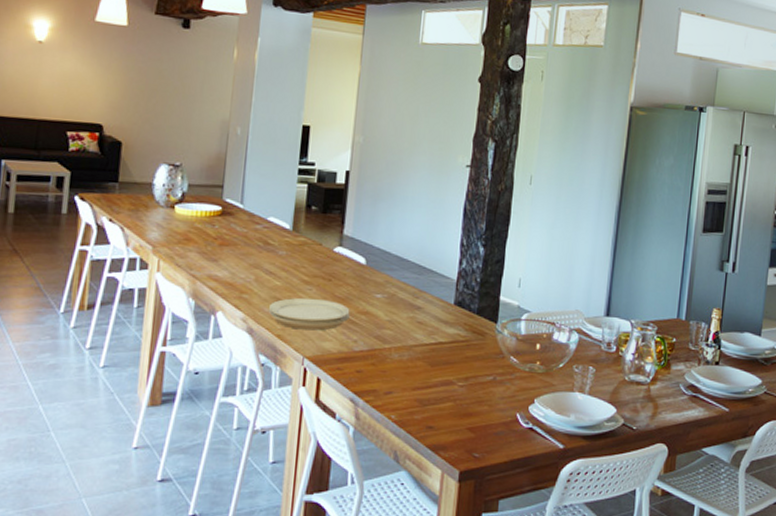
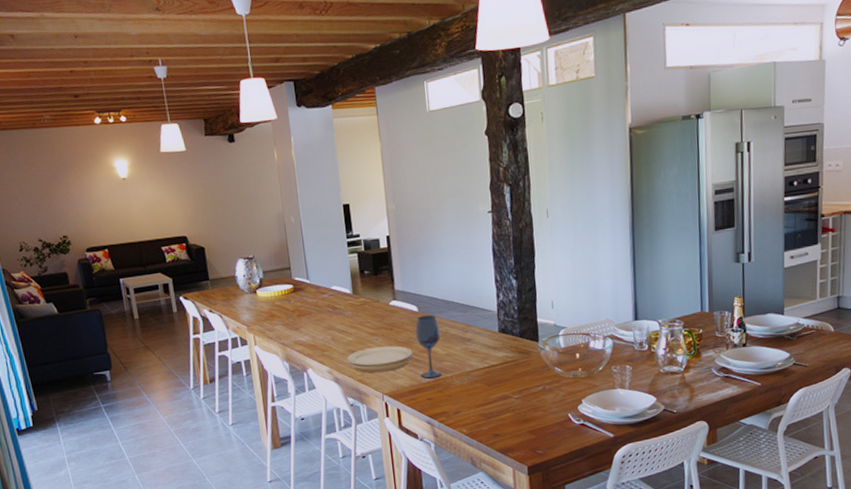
wineglass: none [355,270,387,347] -> present [415,315,442,379]

